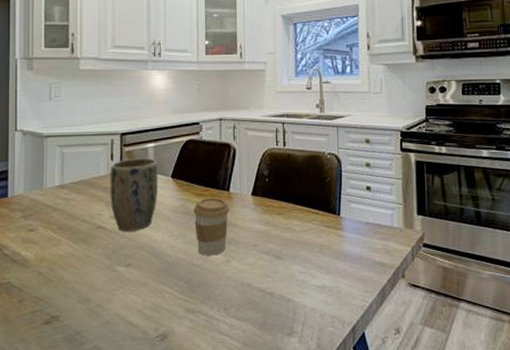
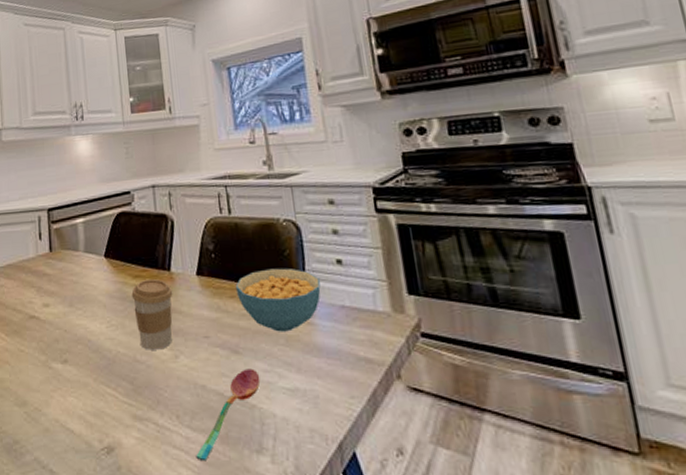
plant pot: present [110,158,159,231] -> none [39,235,91,322]
soupspoon: none [238,270,296,344] -> present [196,368,261,462]
cereal bowl: none [283,192,352,242] -> present [235,268,321,332]

